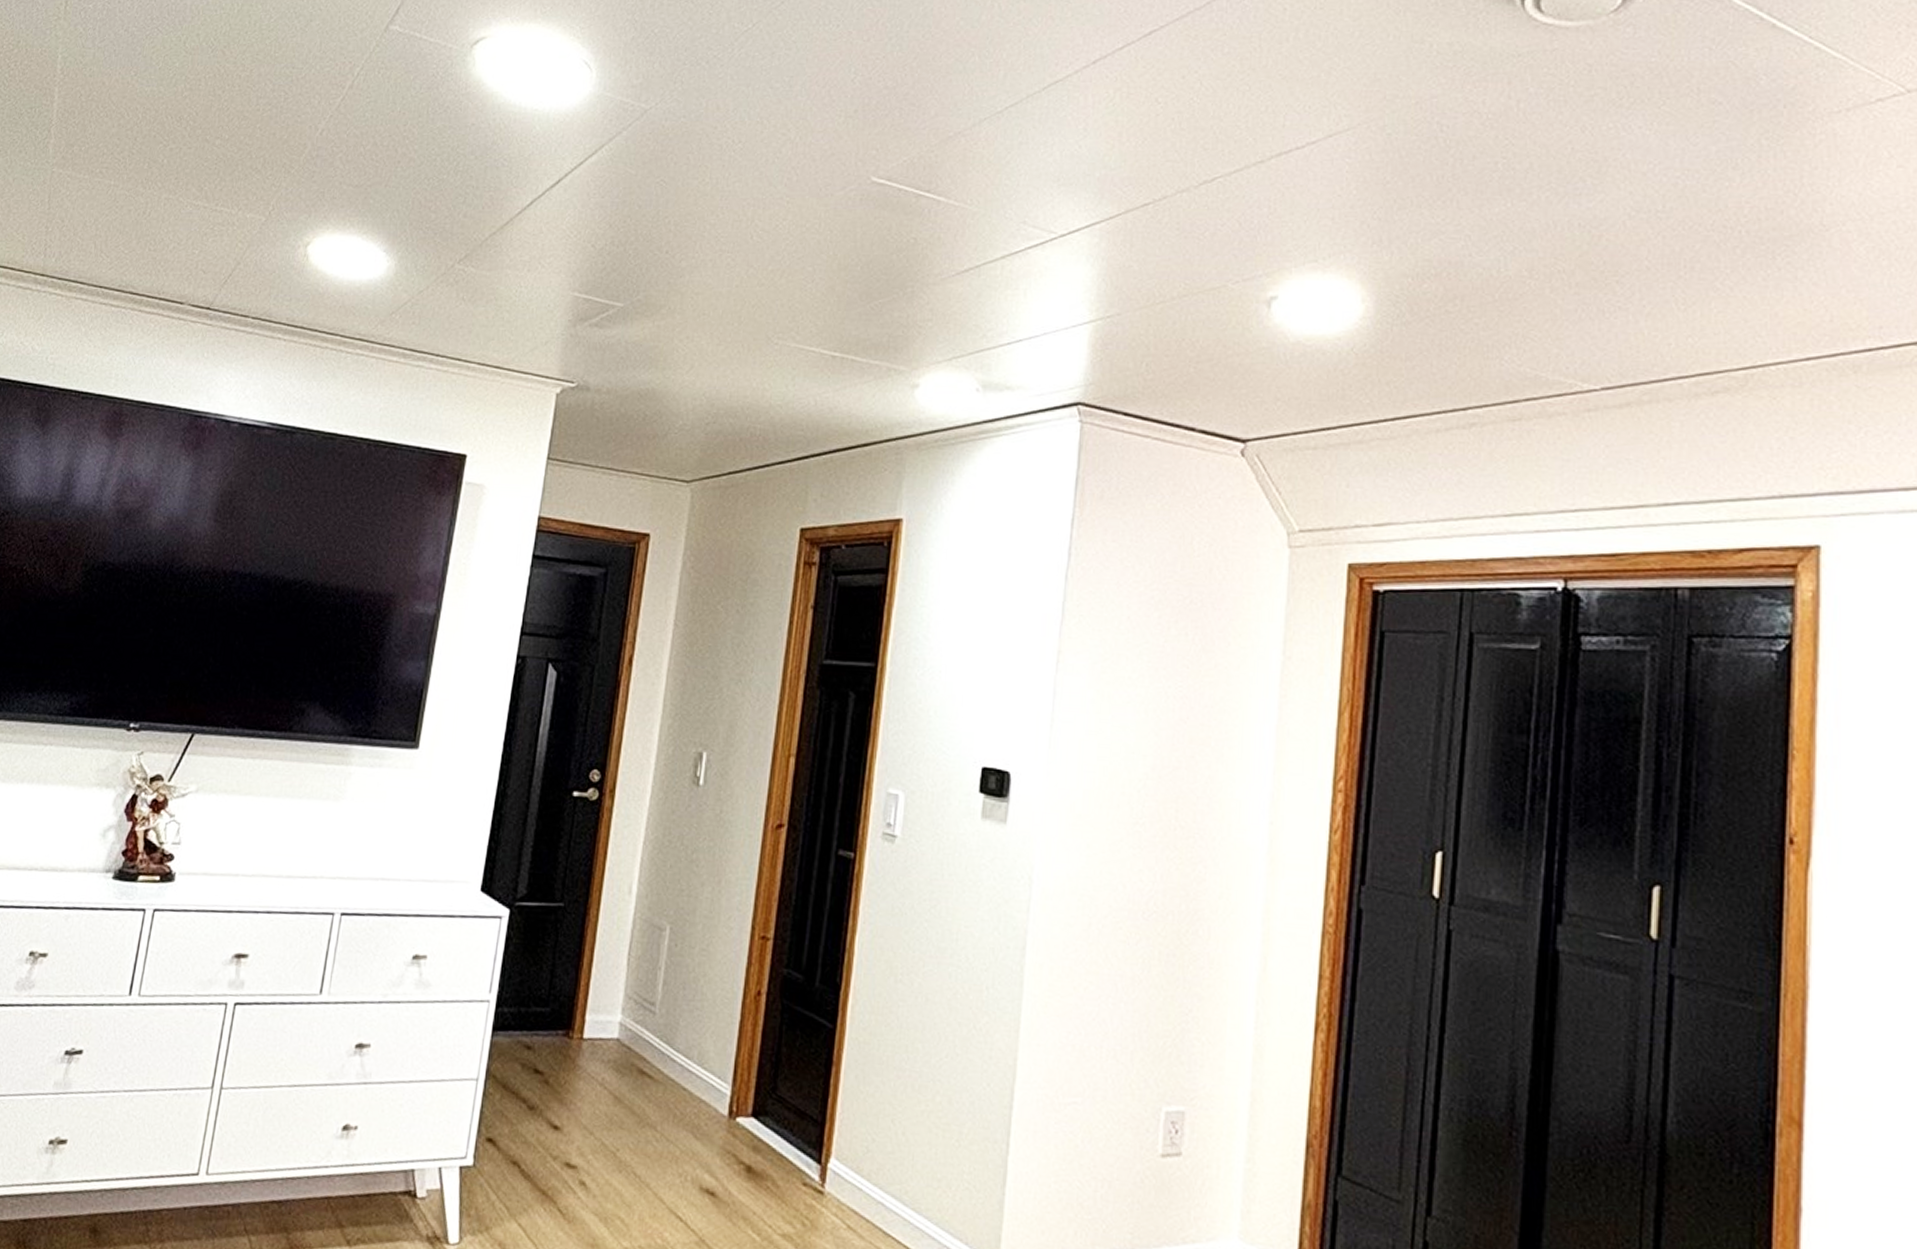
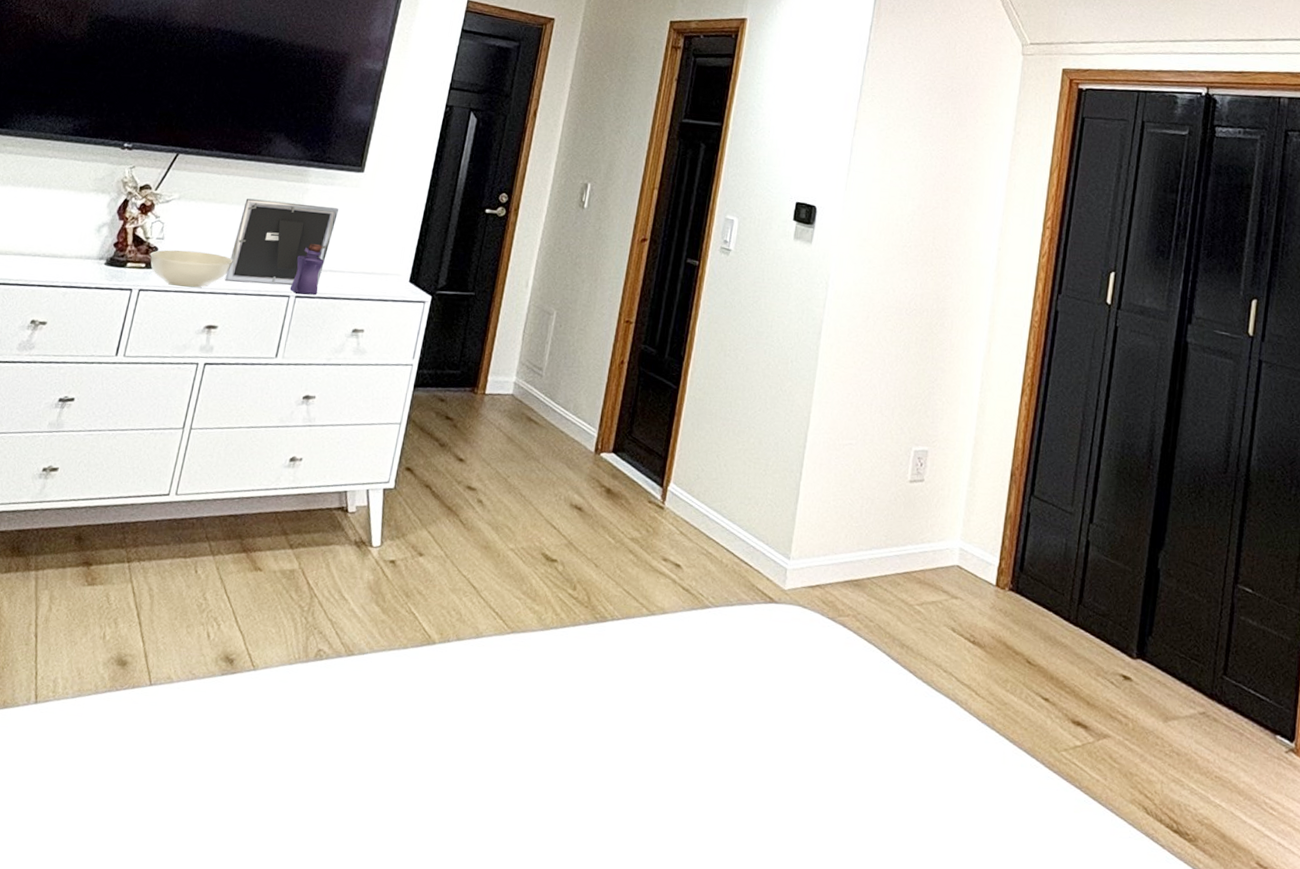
bowl: none [165,857,264,906] -> present [150,250,233,288]
picture frame: none [254,788,389,900] -> present [224,198,338,286]
perfume bottle: none [333,843,375,912] -> present [290,243,324,296]

